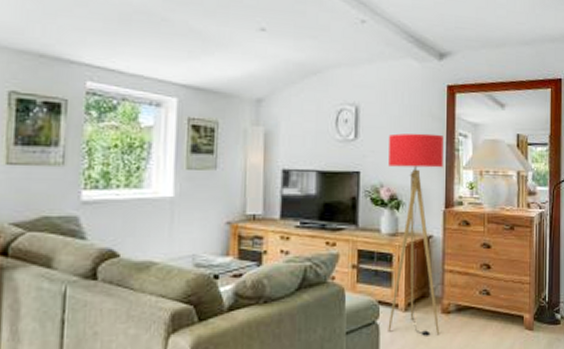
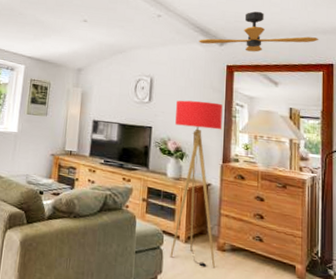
ceiling fan: none [413,14,548,67] -> present [199,11,319,52]

